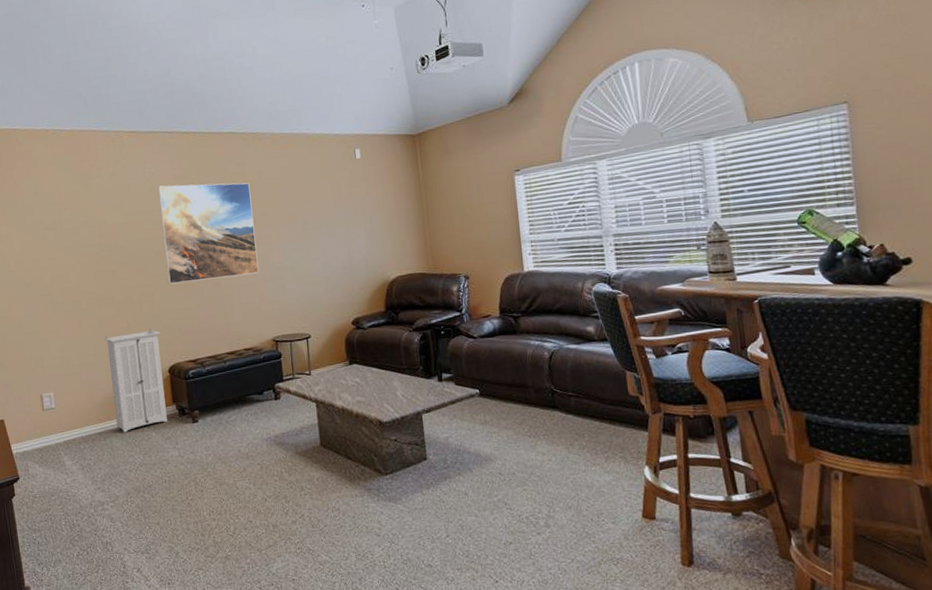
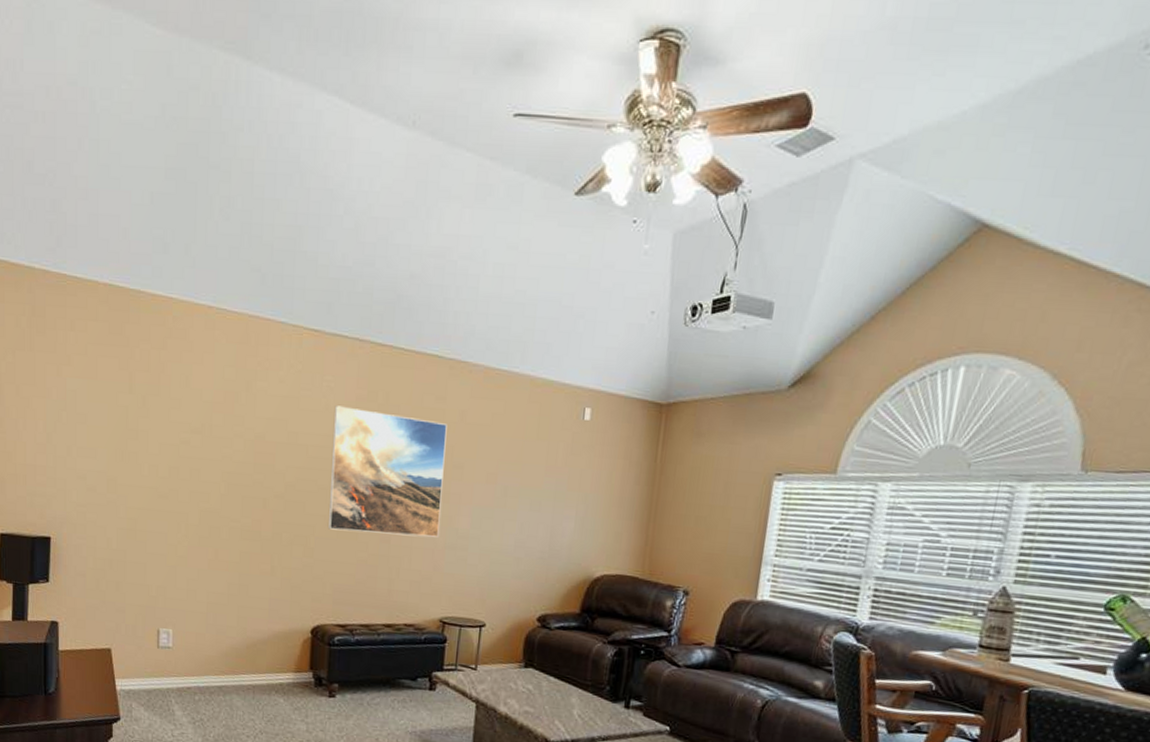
storage cabinet: present [104,329,167,433] -> none [241,576,309,693]

